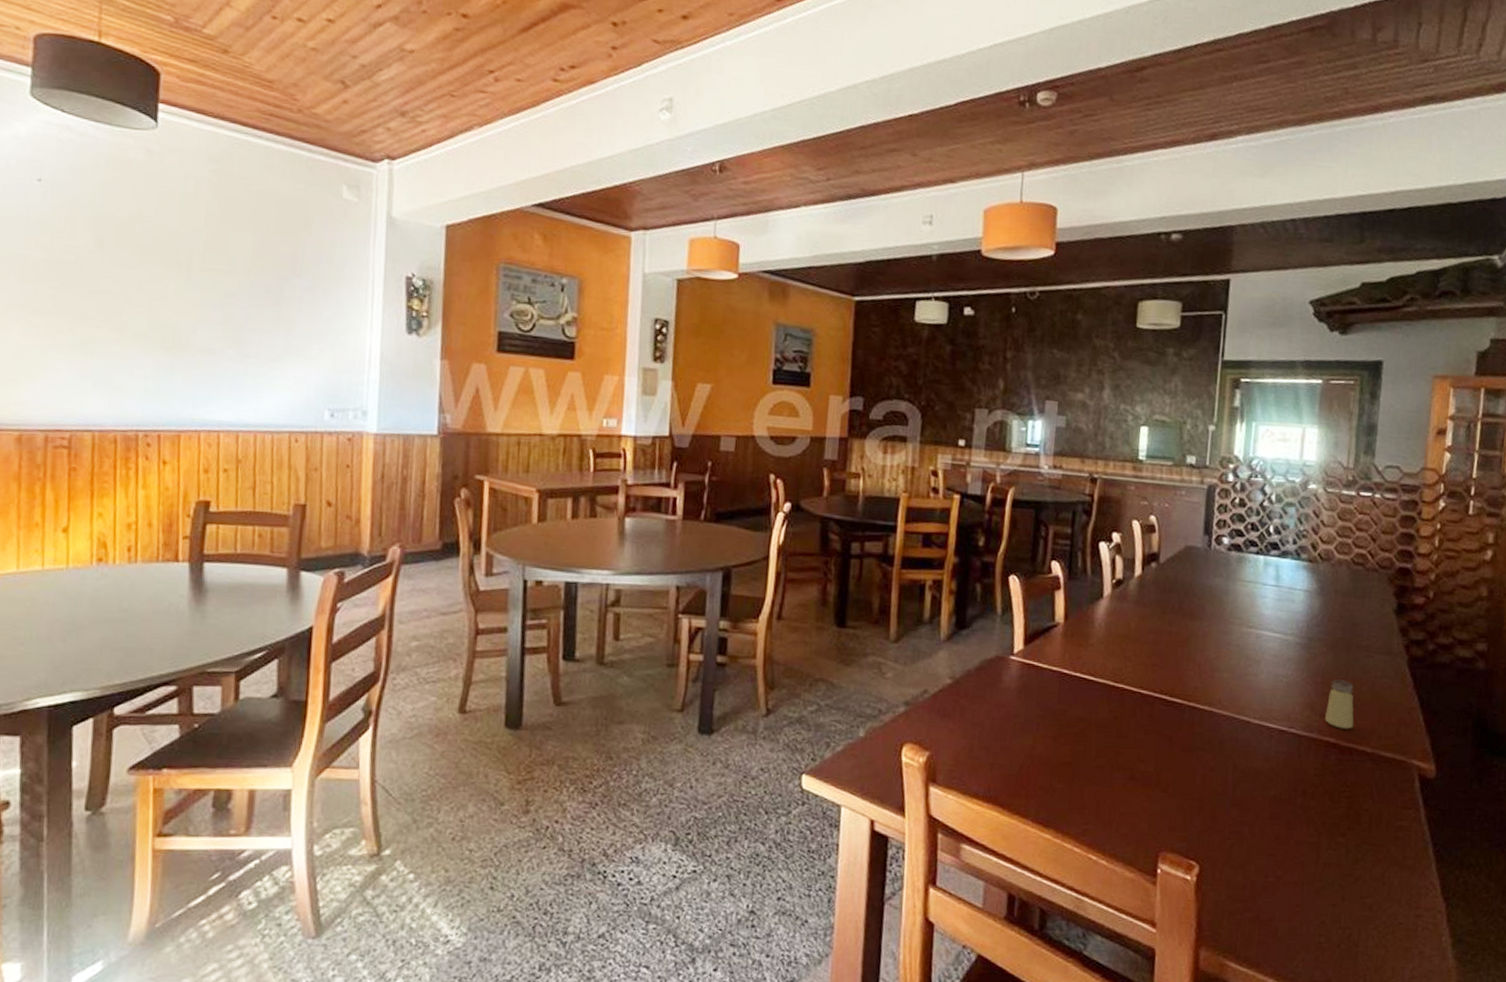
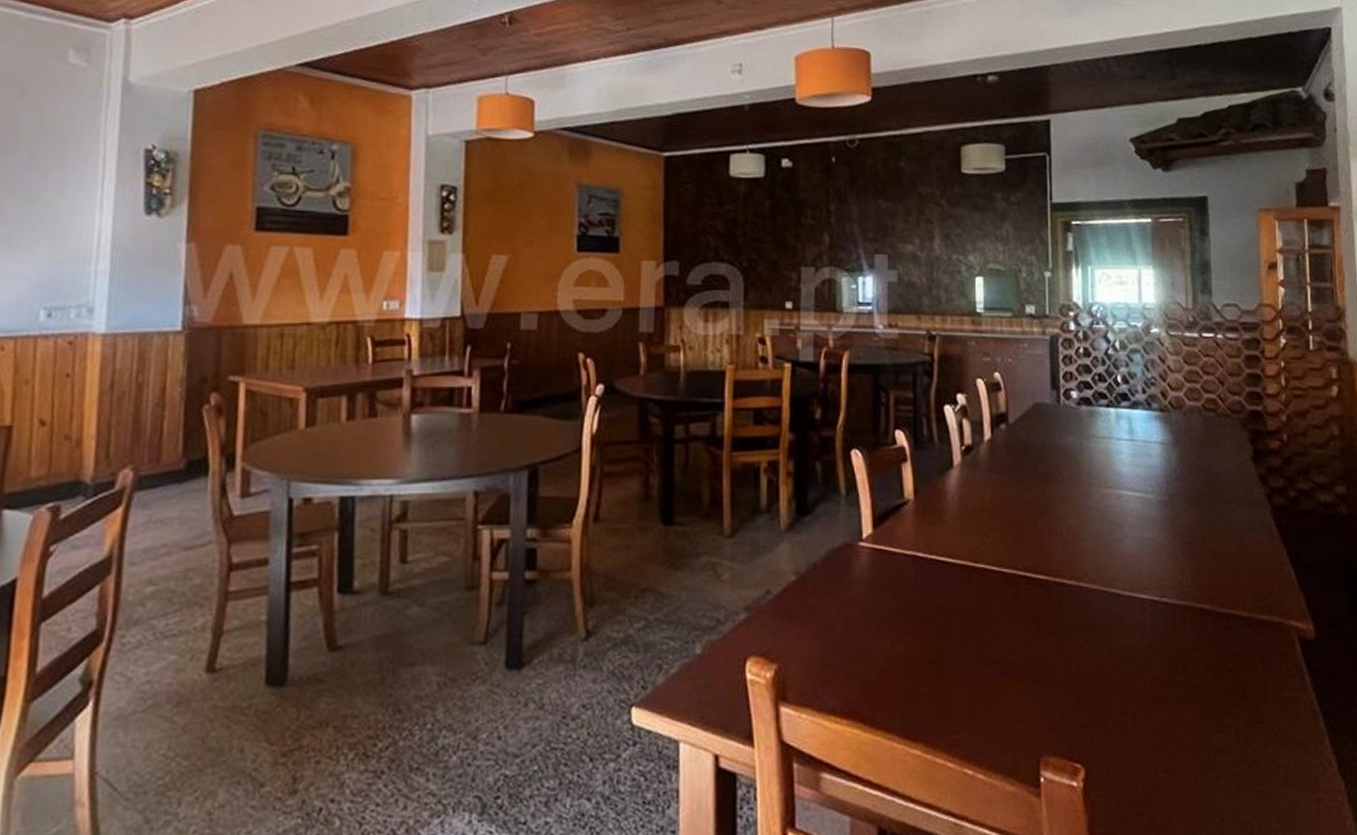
saltshaker: present [1324,679,1354,729] -> none [1196,538,1227,593]

